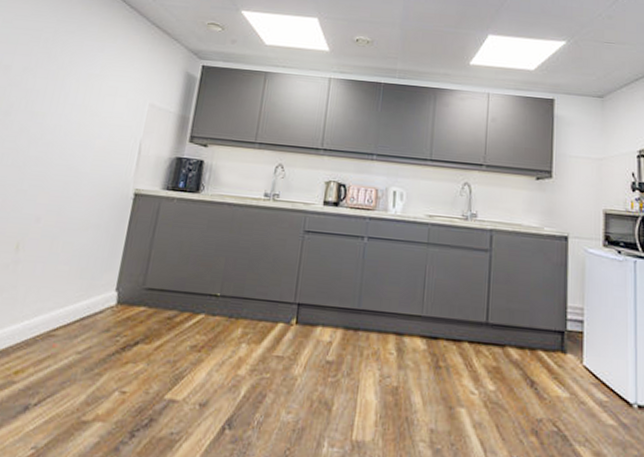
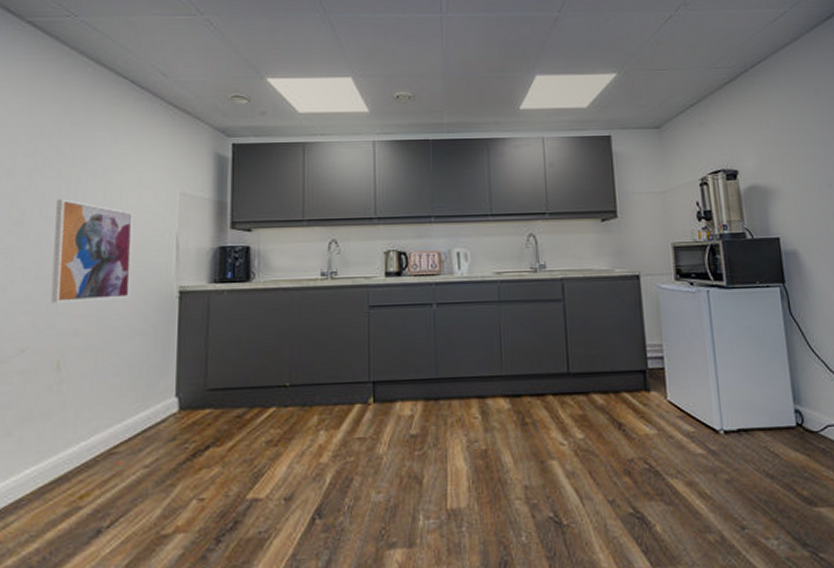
wall art: none [21,97,105,193] -> present [50,199,133,303]

